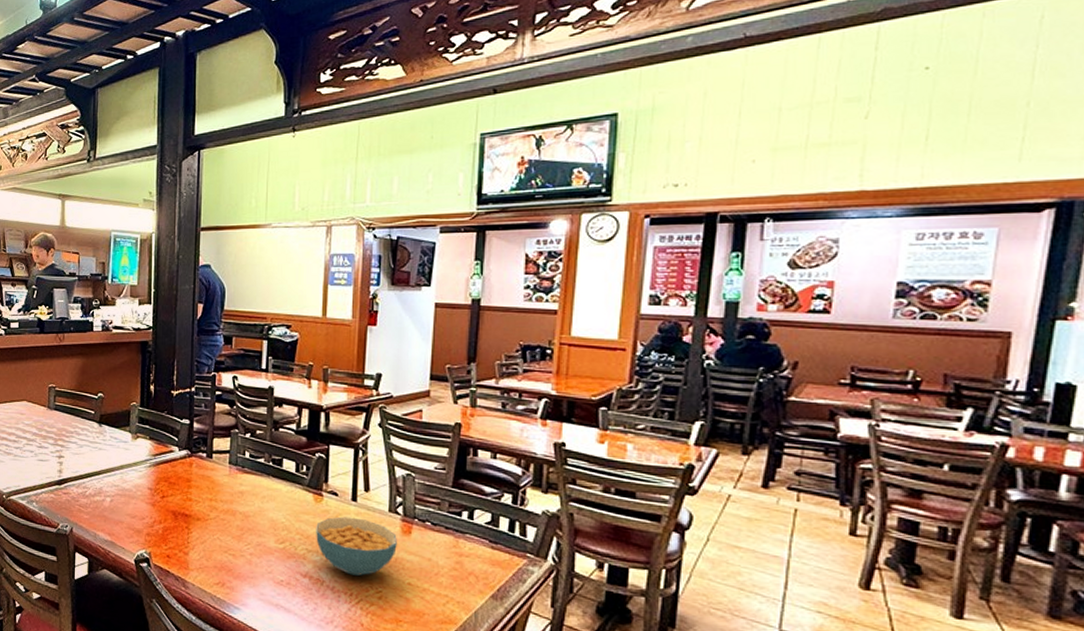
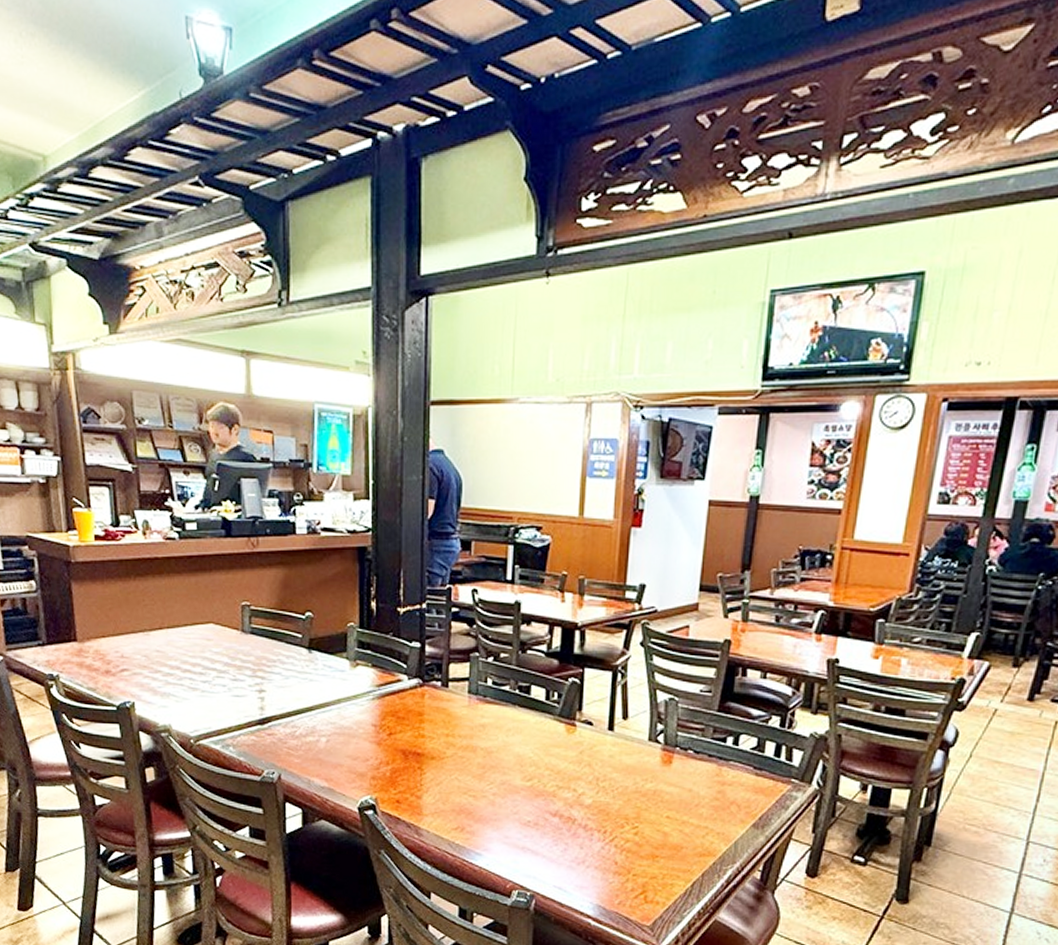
cereal bowl: present [316,516,397,577] -> none [568,748,656,813]

